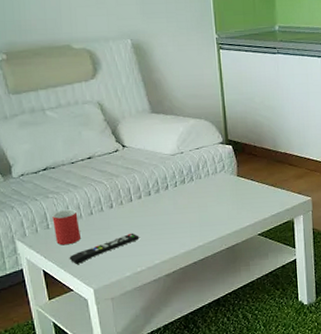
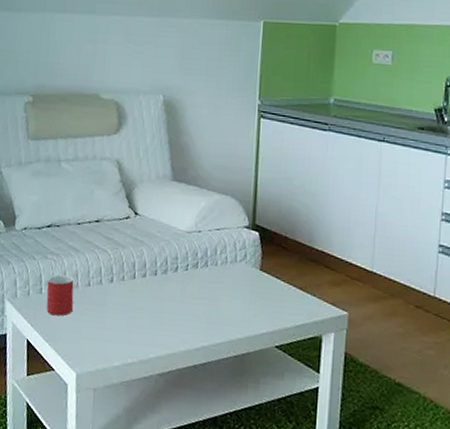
remote control: present [69,233,140,264] -> none [56,315,137,340]

